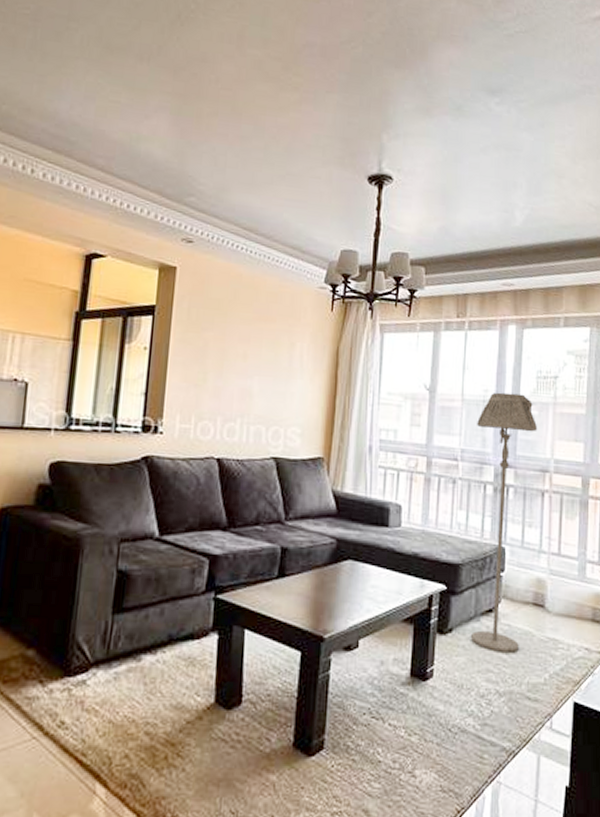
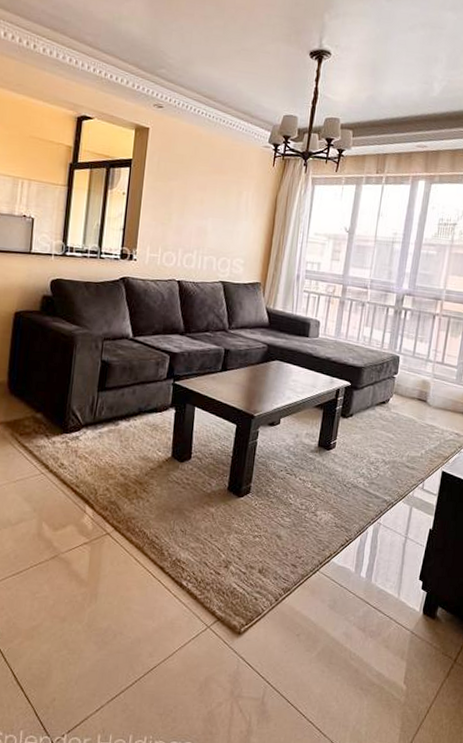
floor lamp: present [471,392,538,653] -> none [367,235,436,434]

